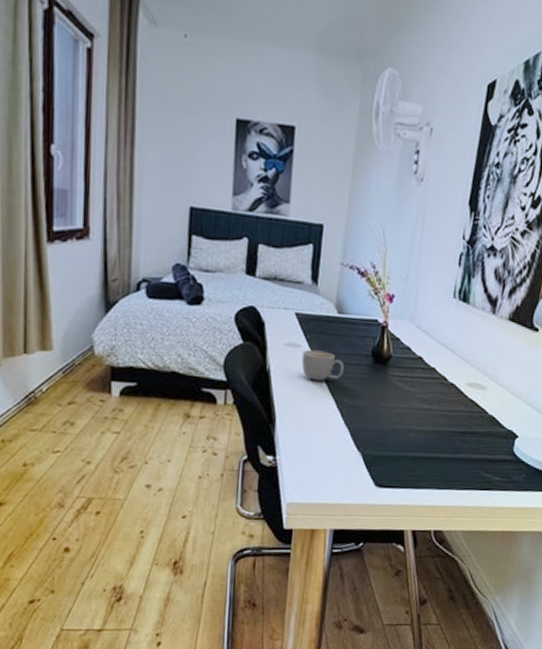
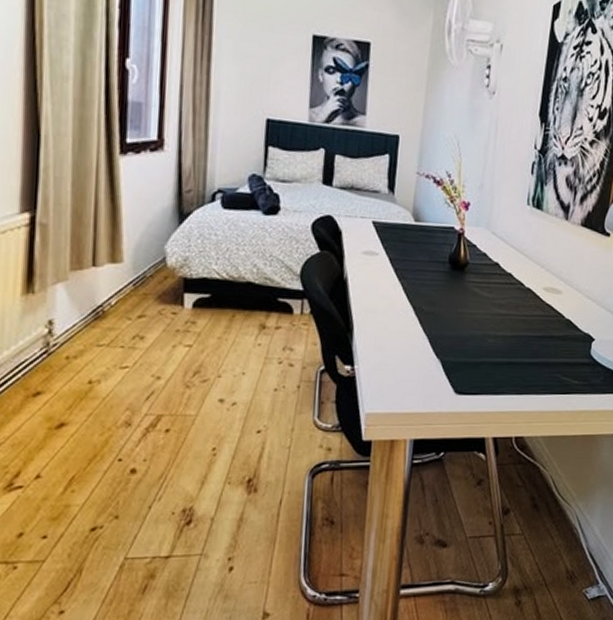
mug: present [301,349,344,381] -> none [379,257,422,289]

